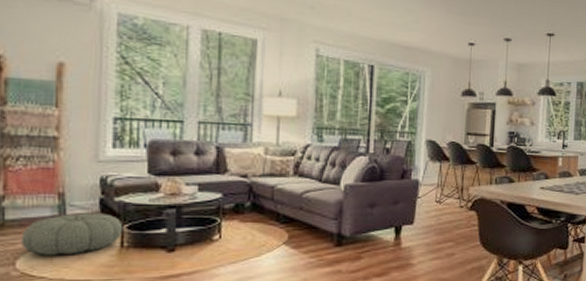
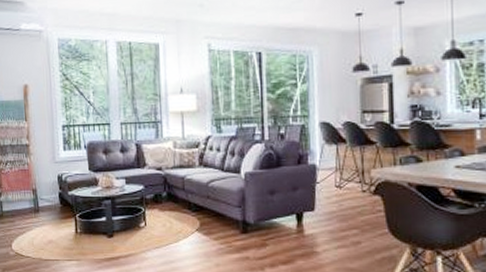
pouf: present [21,213,124,256] -> none [13,205,76,239]

